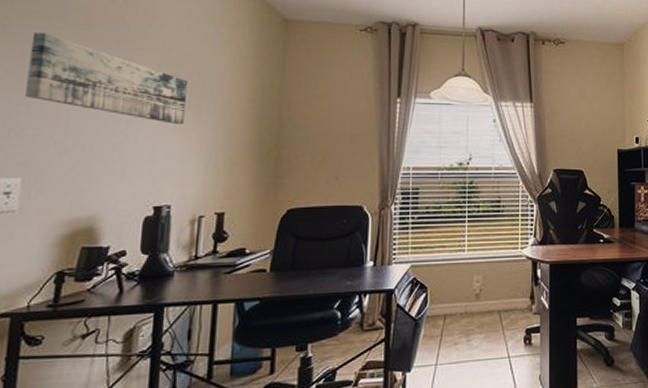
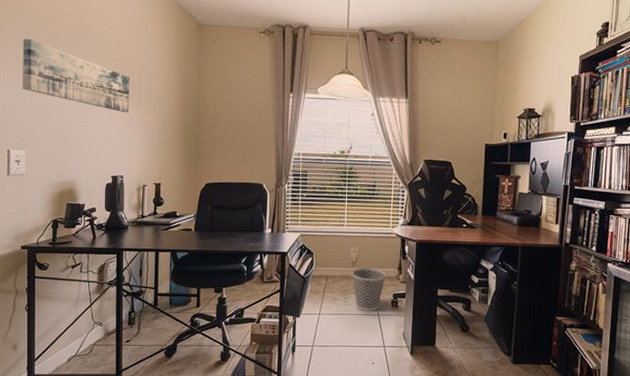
wastebasket: none [475,299,517,355] -> present [352,267,387,311]

